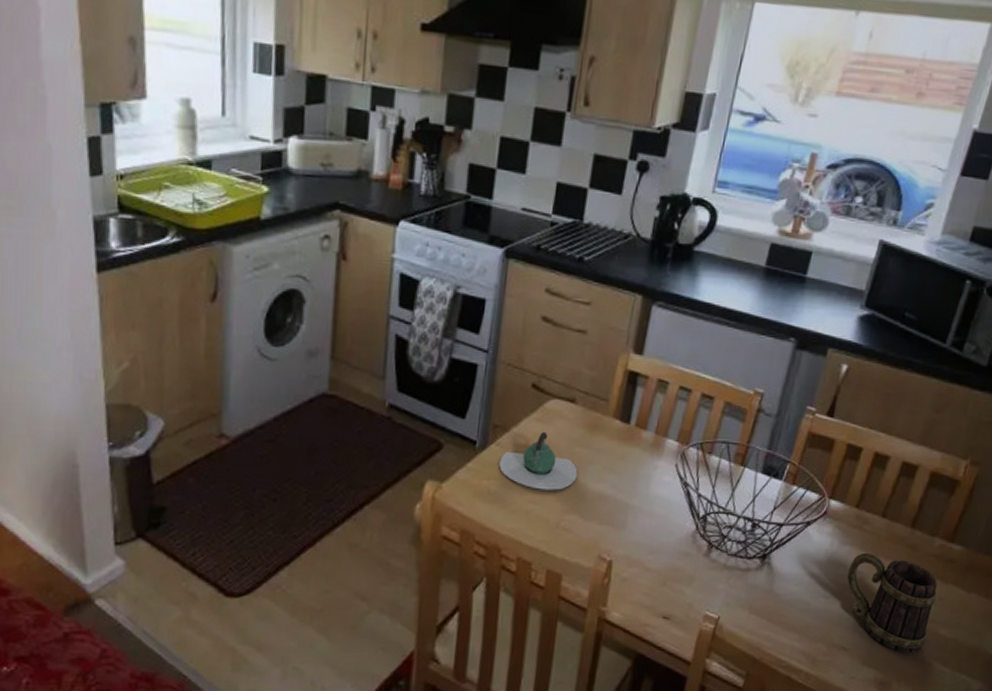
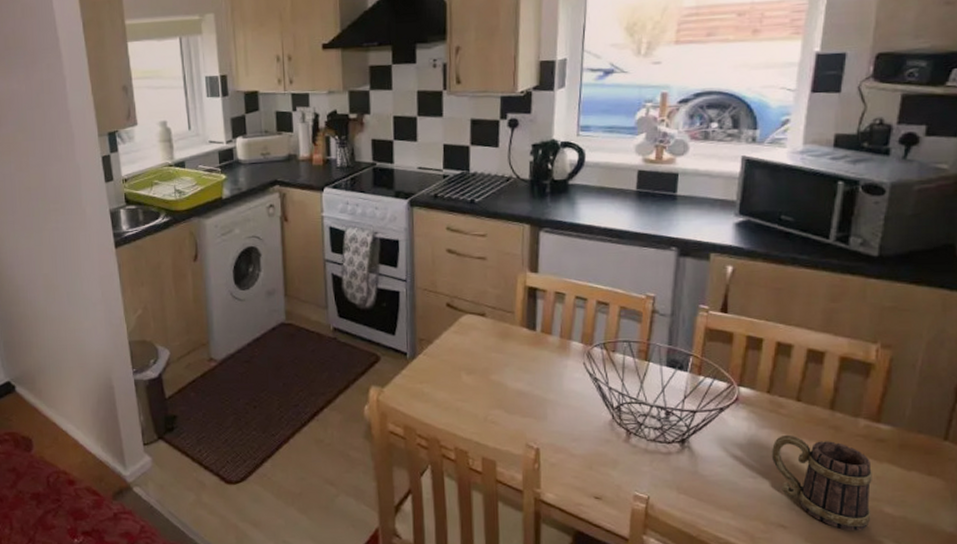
teapot: present [499,431,578,491] -> none [428,341,497,390]

